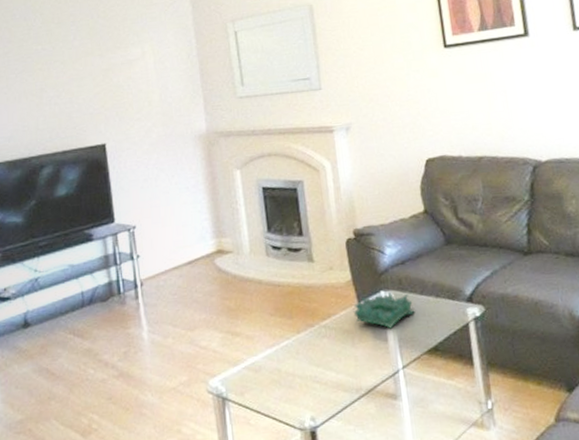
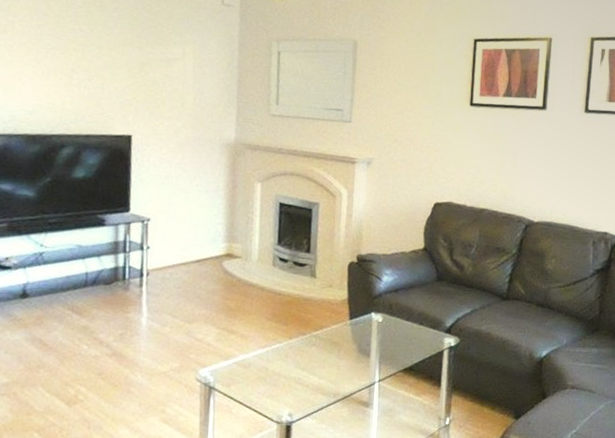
decorative bowl: present [353,291,415,329] -> none [344,314,399,346]

